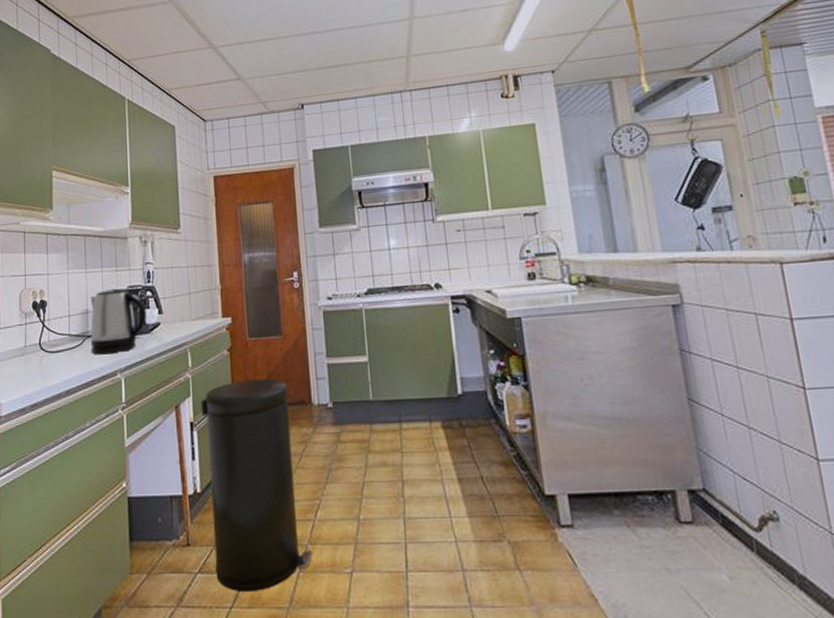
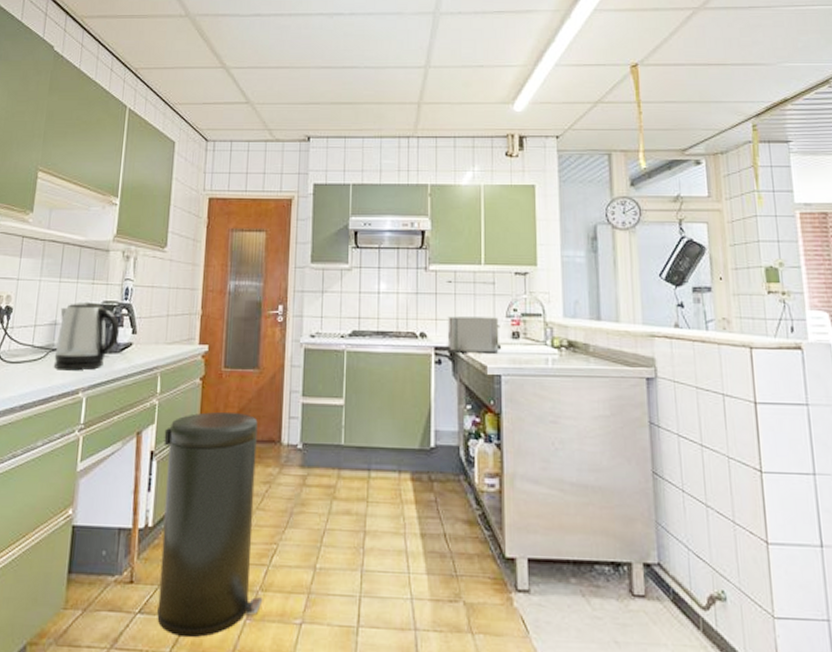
toaster: none [460,261,519,301] -> present [447,316,502,354]

